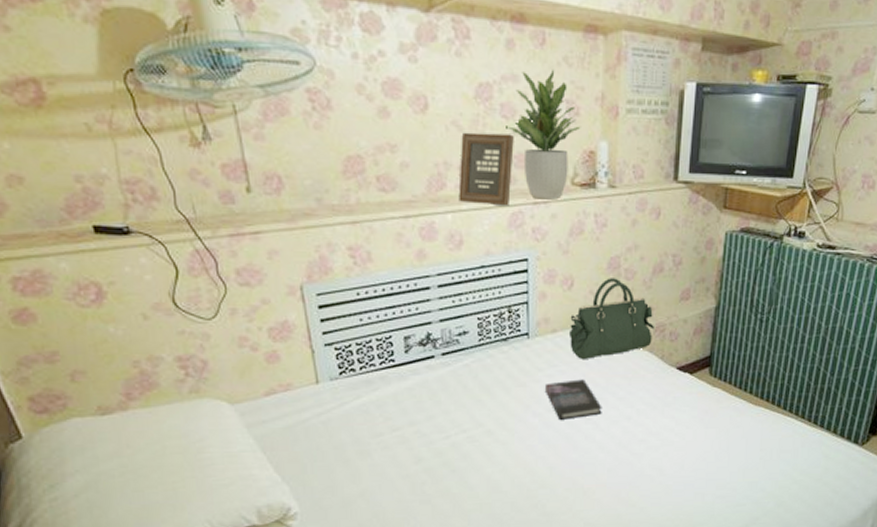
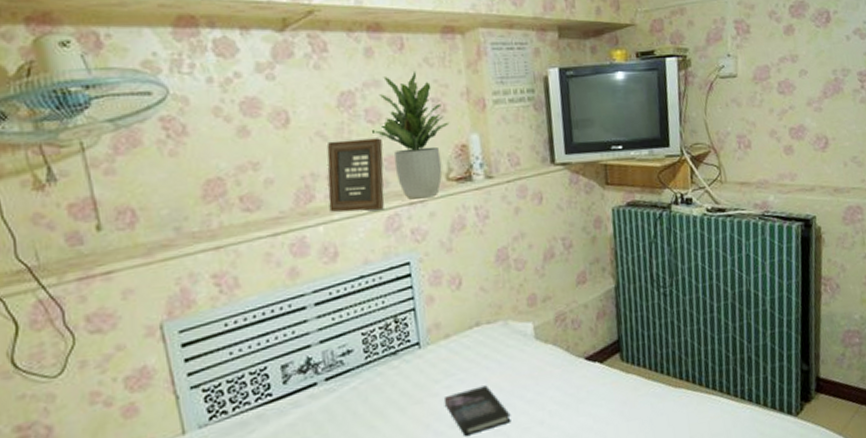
shoulder bag: present [570,278,654,359] -> none [462,270,554,363]

